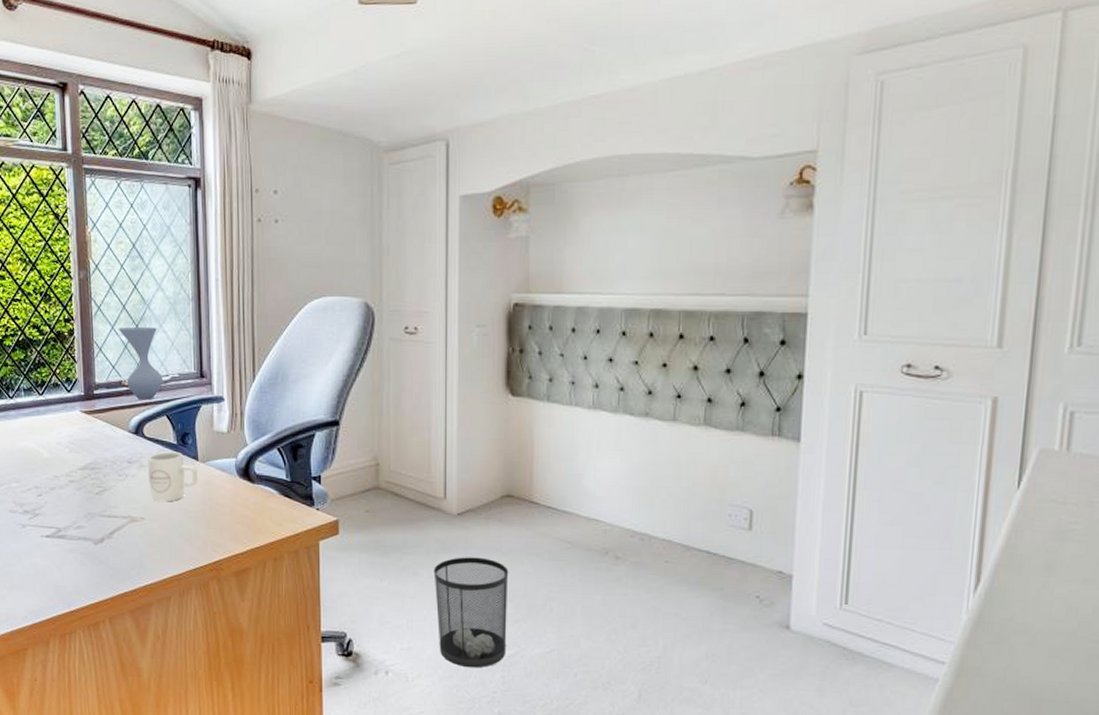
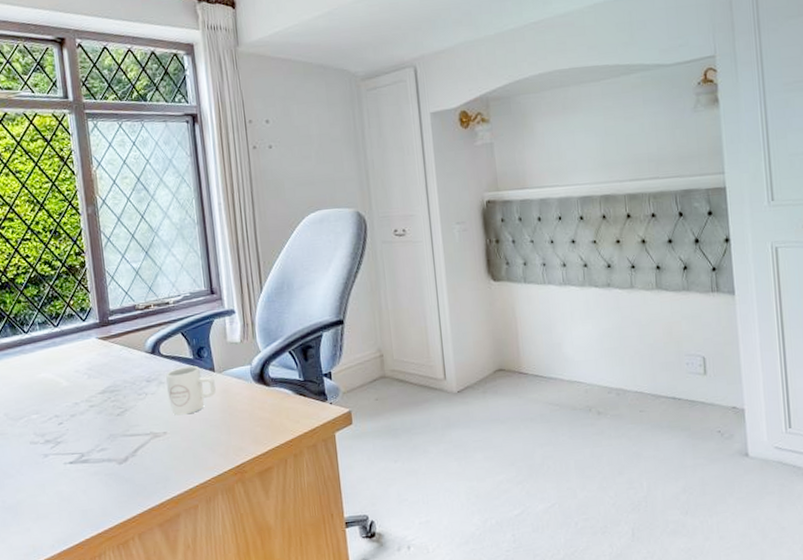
decorative vase: present [118,327,163,399] -> none [128,252,176,321]
waste bin: present [433,557,509,668] -> none [441,428,514,532]

